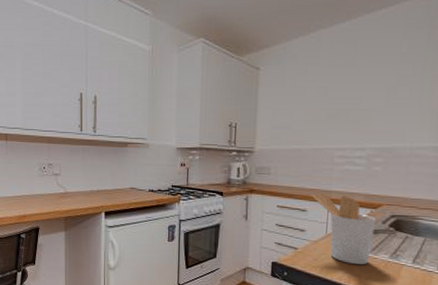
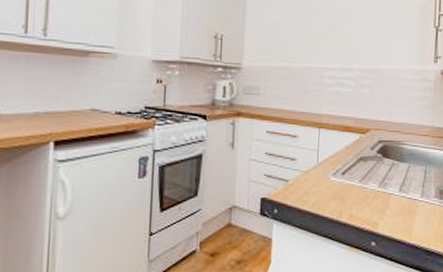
utensil holder: present [311,193,377,265] -> none [301,116,365,195]

